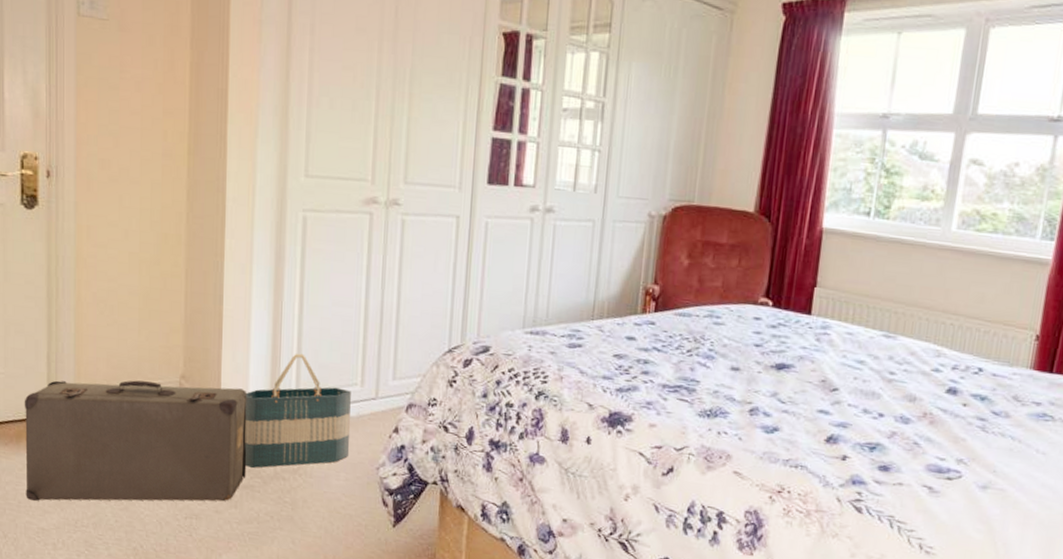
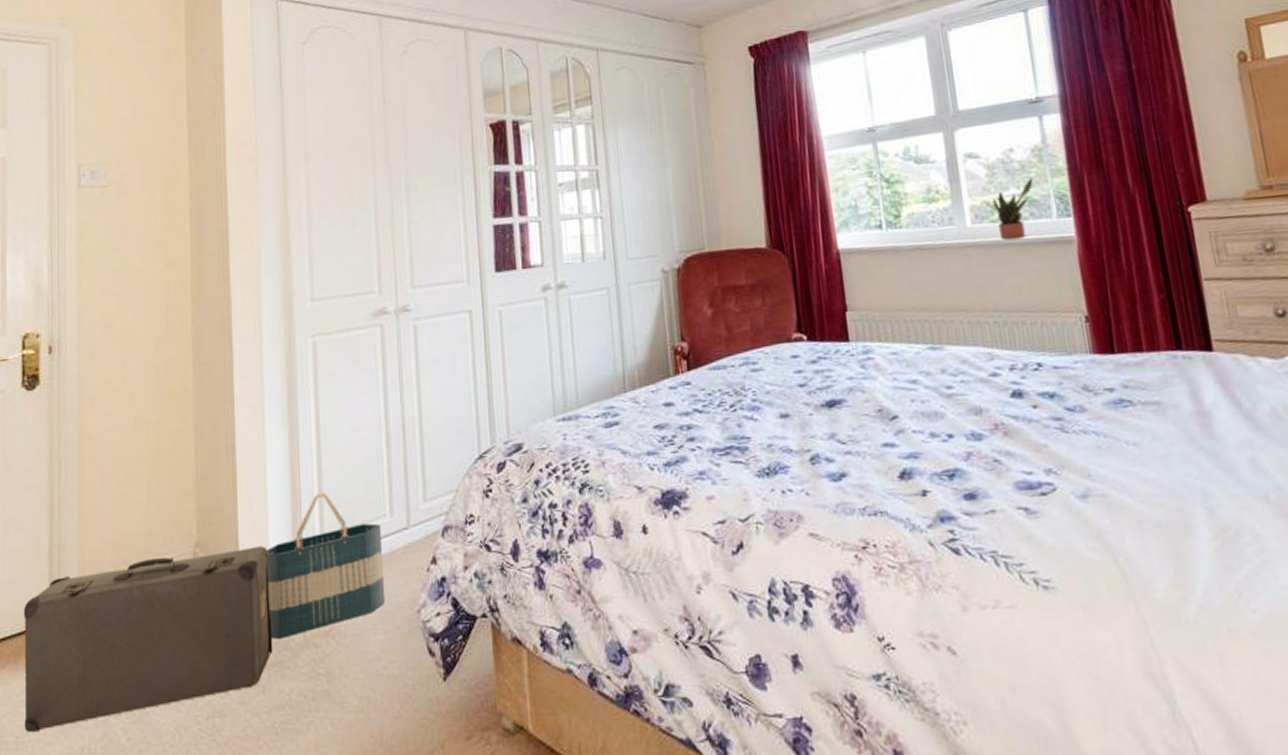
potted plant: none [980,195,1029,252] -> present [992,177,1033,241]

